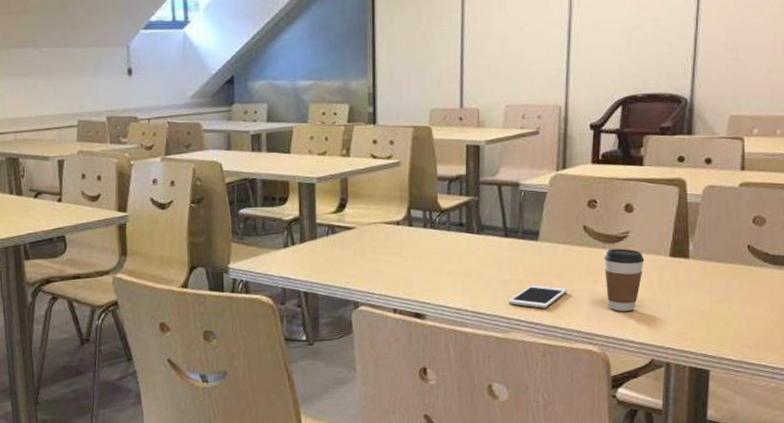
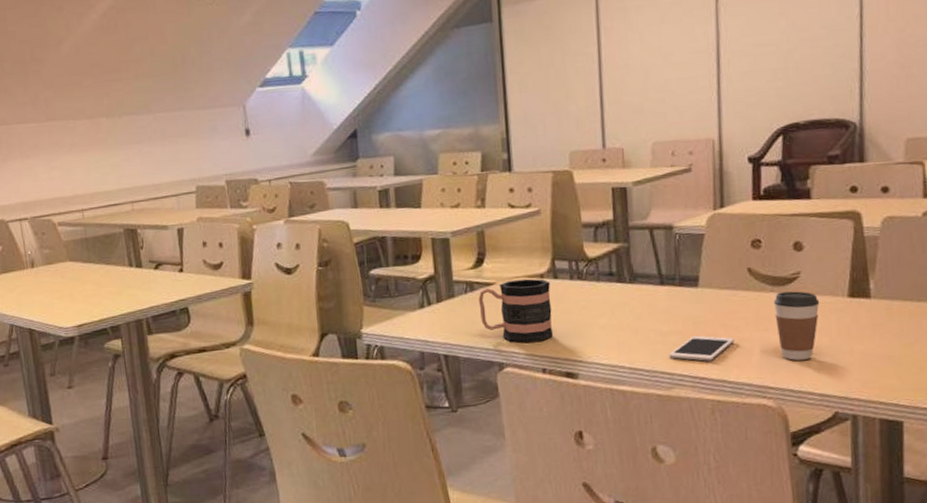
mug: none [338,225,406,284] -> present [478,278,554,343]

